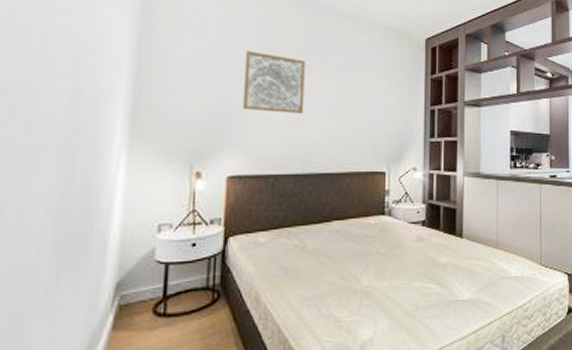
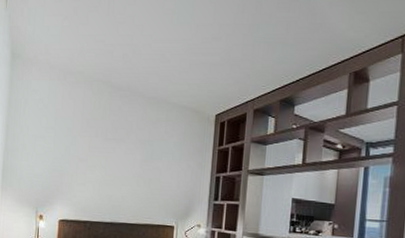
wall art: present [242,50,305,113] -> none [70,127,116,176]

